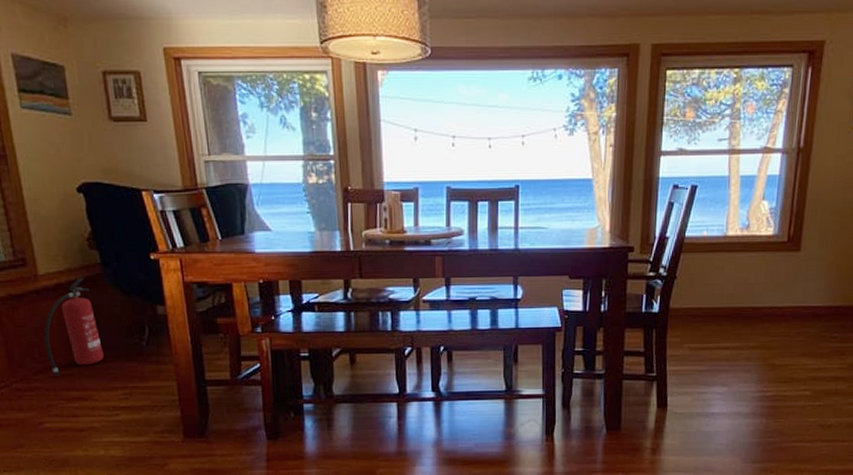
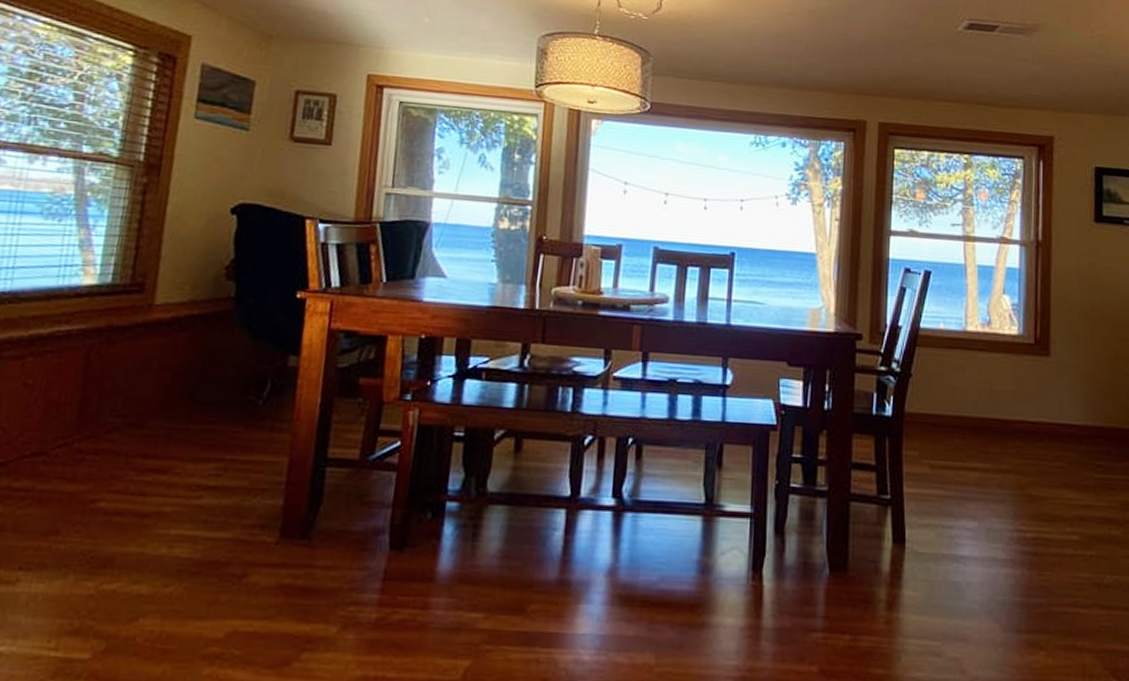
fire extinguisher: present [44,278,104,377] -> none [132,312,212,437]

